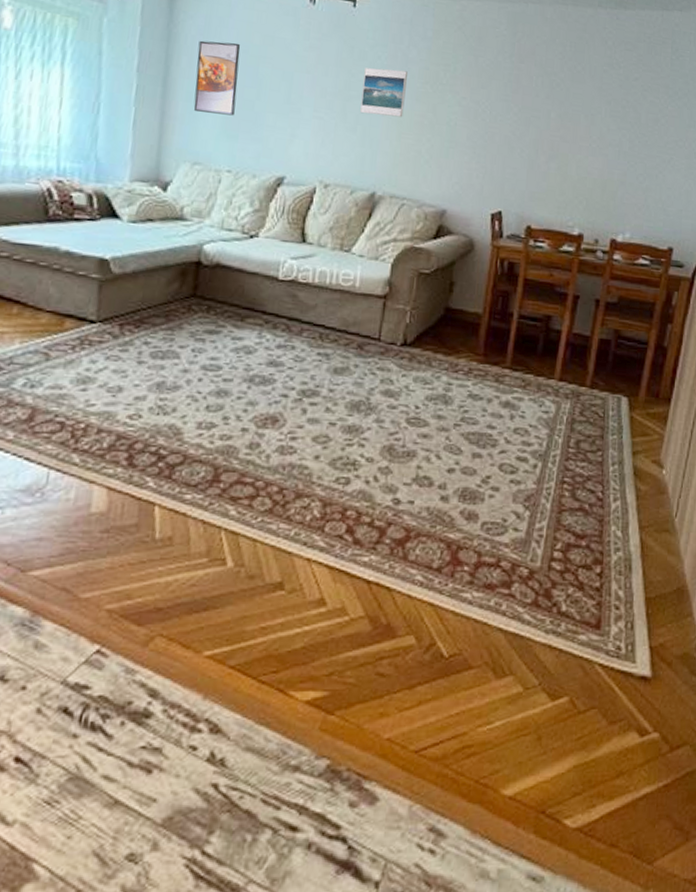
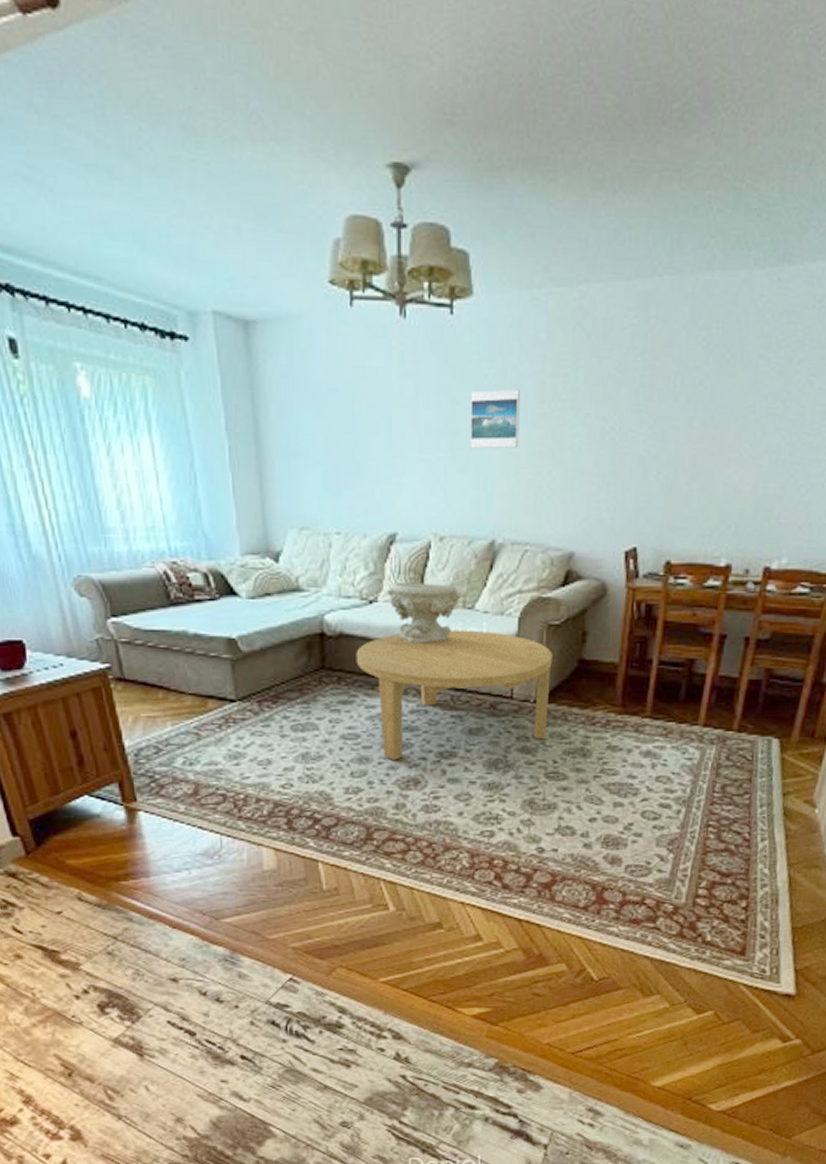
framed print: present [193,40,241,116] -> none [285,380,334,469]
coffee table: none [228,268,421,396] -> present [356,629,552,760]
decorative bowl: none [270,220,340,280] -> present [388,582,462,643]

